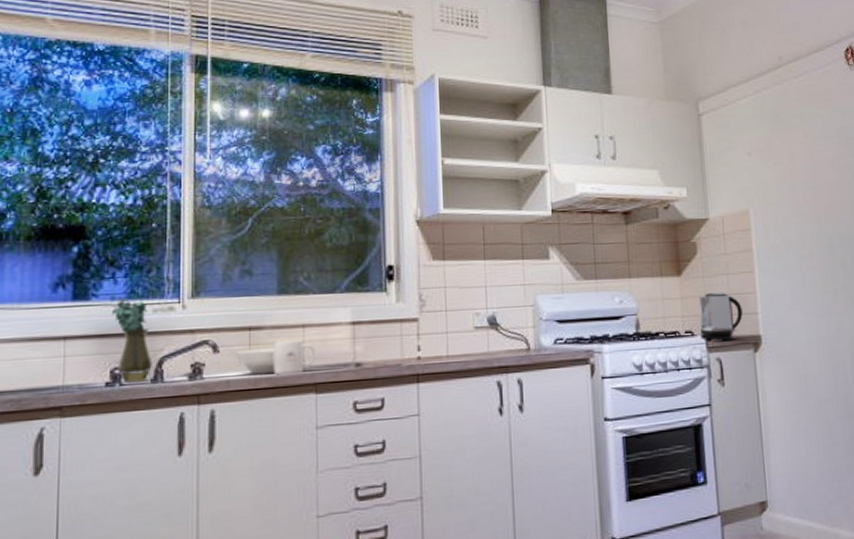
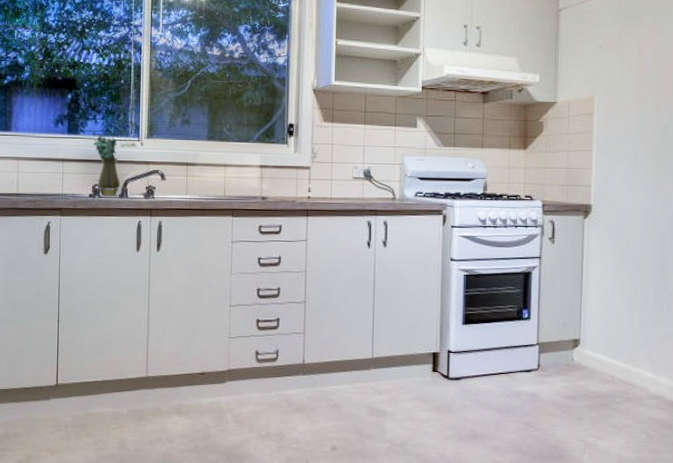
bowl: present [235,348,276,374] -> none [177,179,205,198]
mug: present [272,340,315,375] -> none [202,175,233,201]
kettle: present [699,292,743,341] -> none [537,165,578,207]

